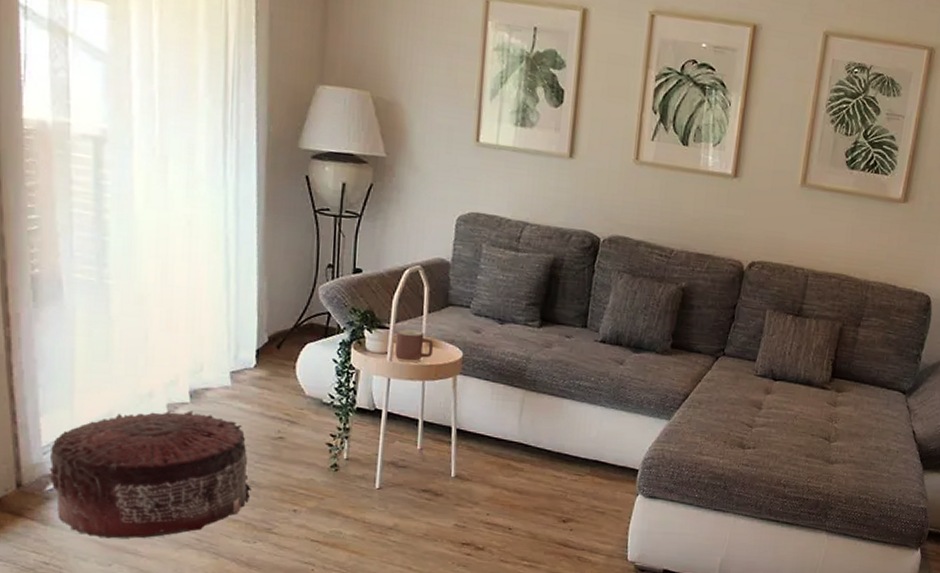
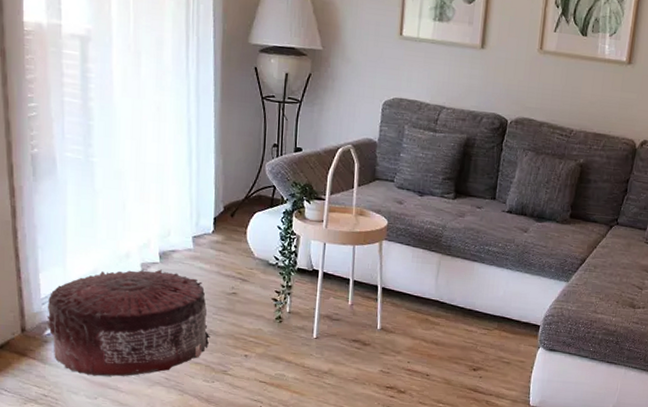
mug: present [395,329,434,363] -> none [330,200,363,230]

